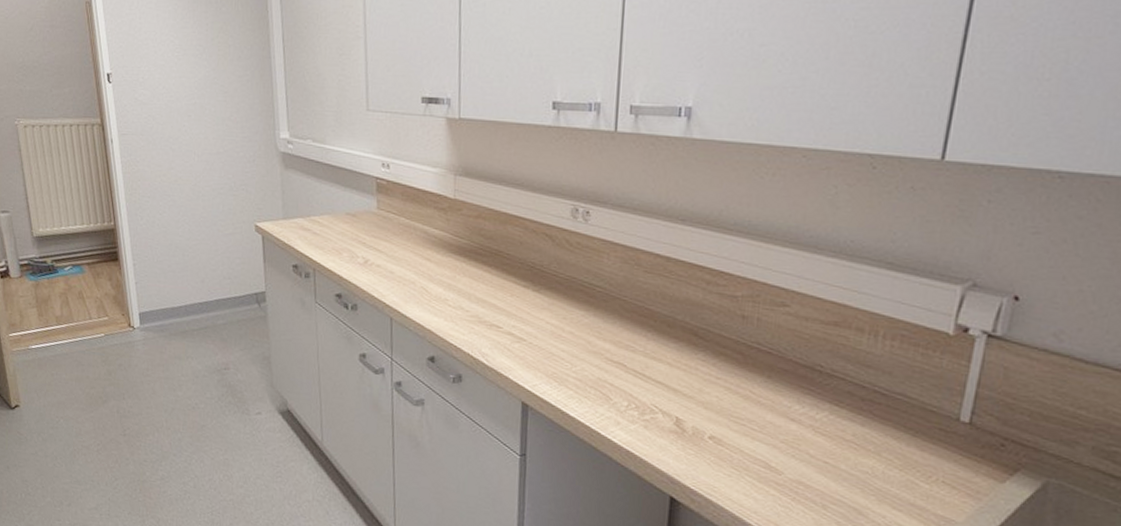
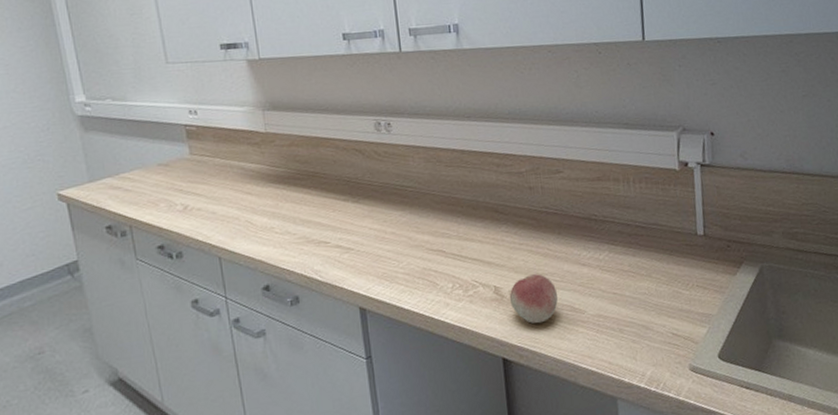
fruit: none [691,415,752,472] -> present [509,274,558,324]

